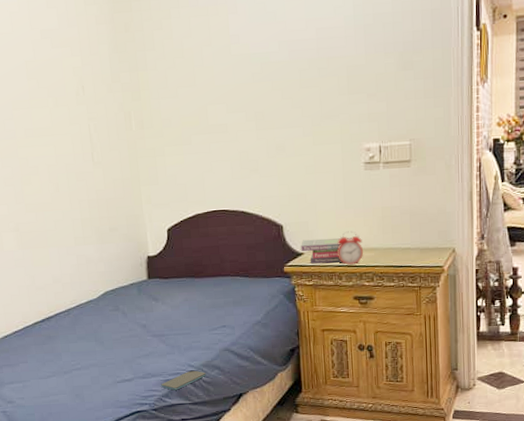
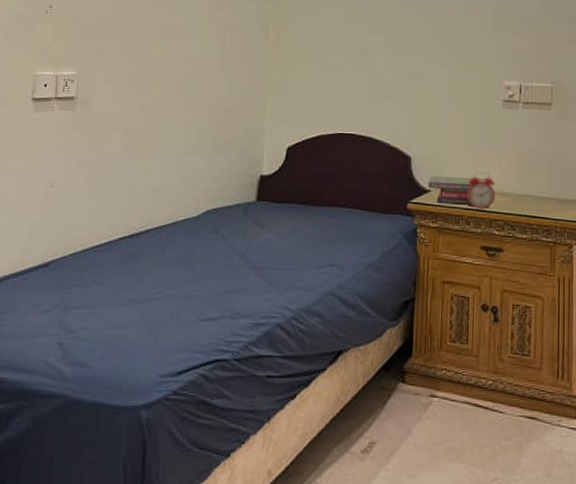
smartphone: present [161,370,207,391] -> none [249,315,305,338]

